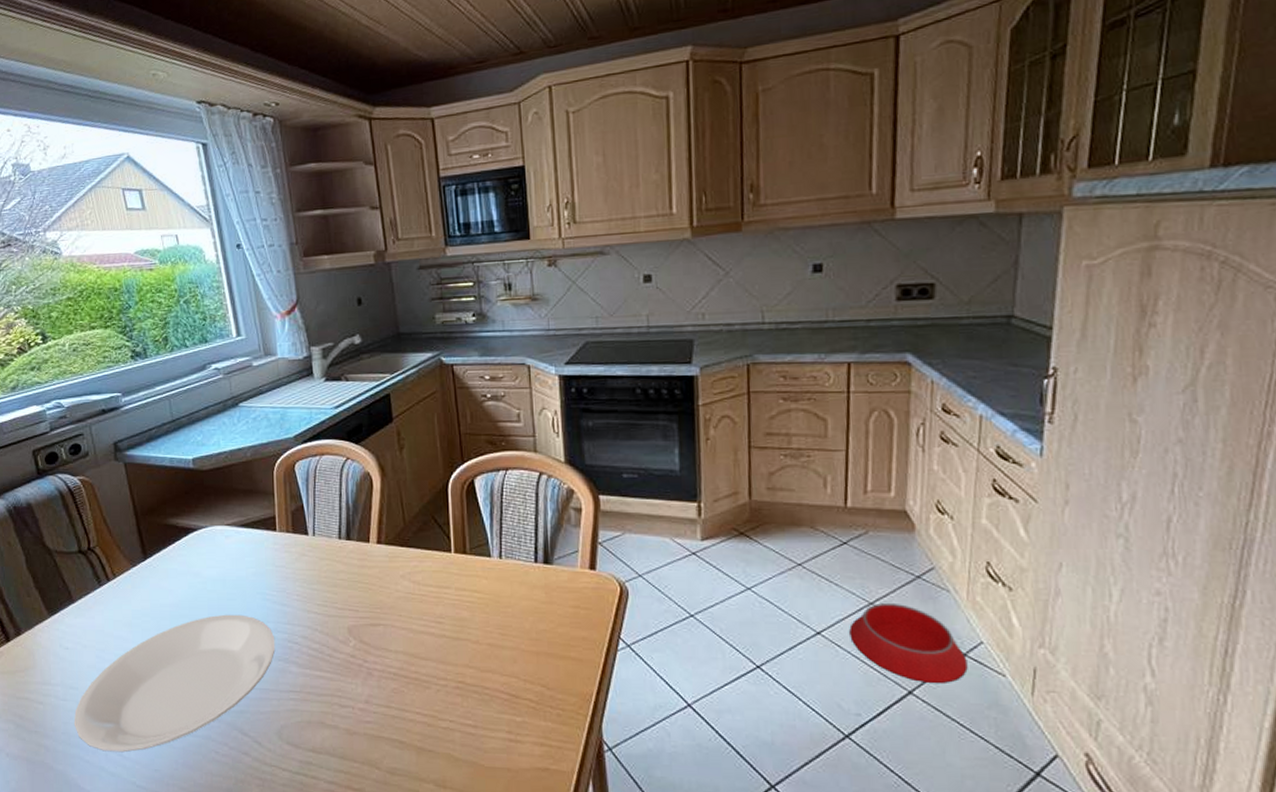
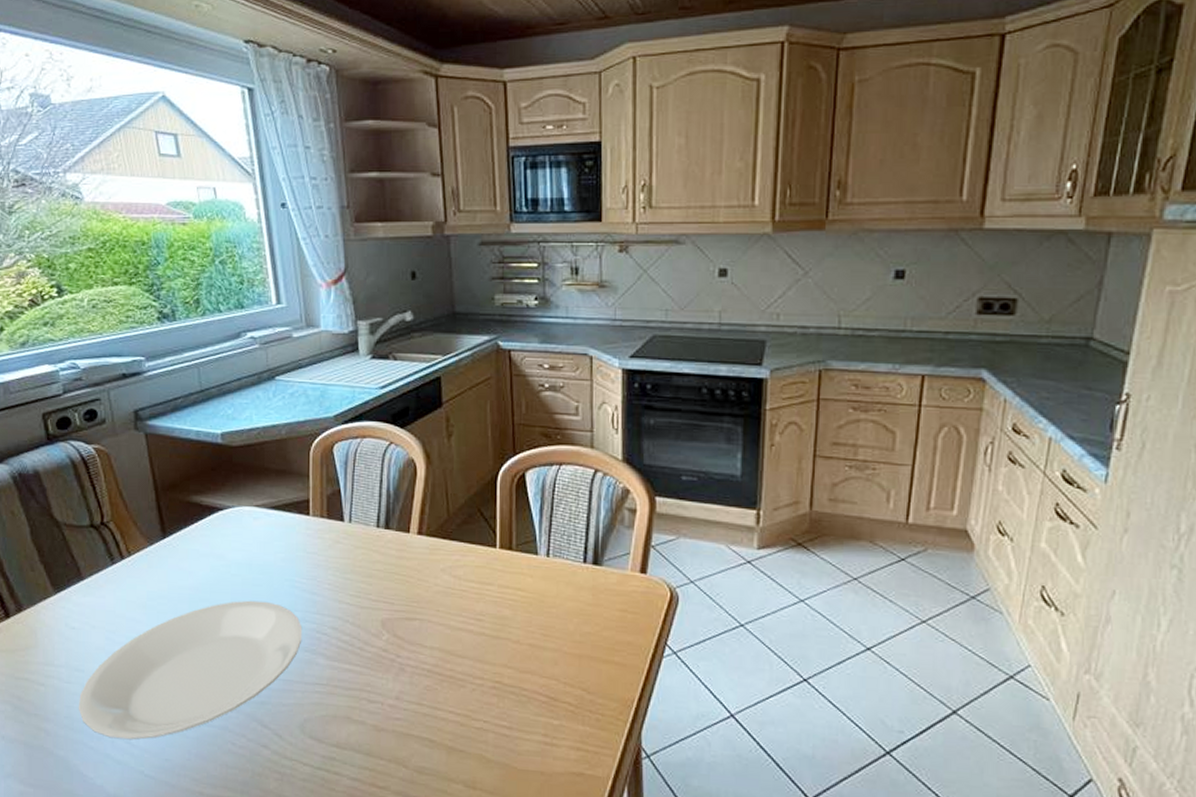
pet bowl: present [849,604,968,683] -> none [900,622,1013,704]

